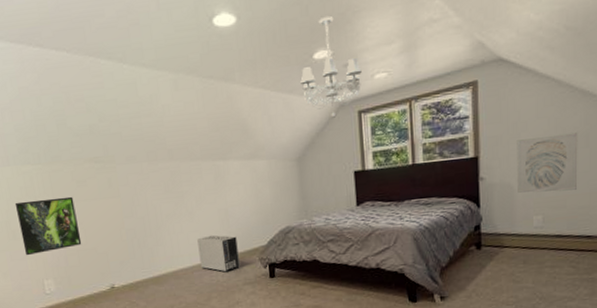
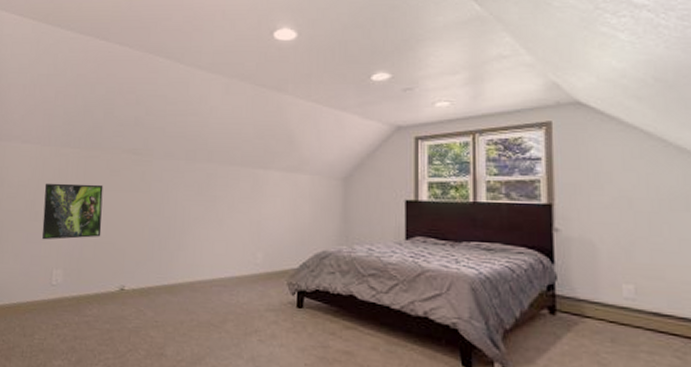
air purifier: present [197,235,241,272] -> none [221,247,266,293]
chandelier: present [300,17,362,118] -> none [355,42,422,141]
wall art: present [517,132,578,193] -> none [599,191,678,260]

